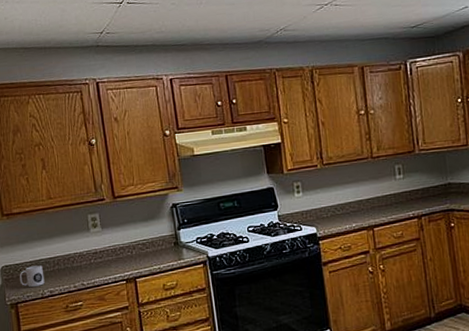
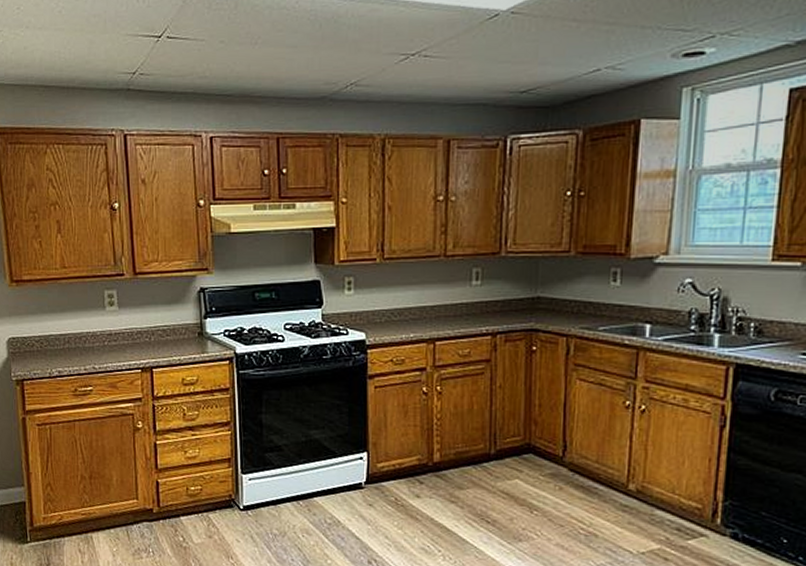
mug: present [19,265,45,288] -> none [26,341,53,365]

